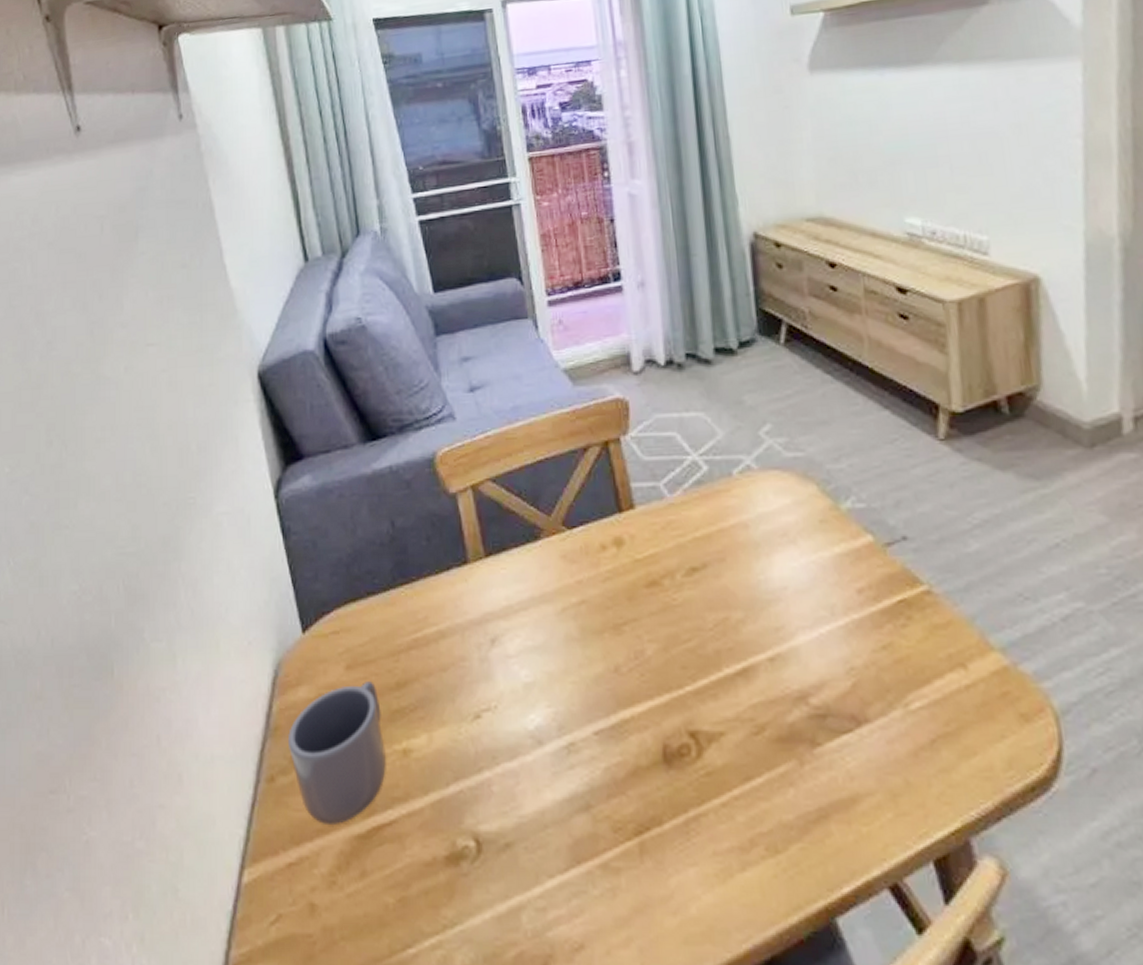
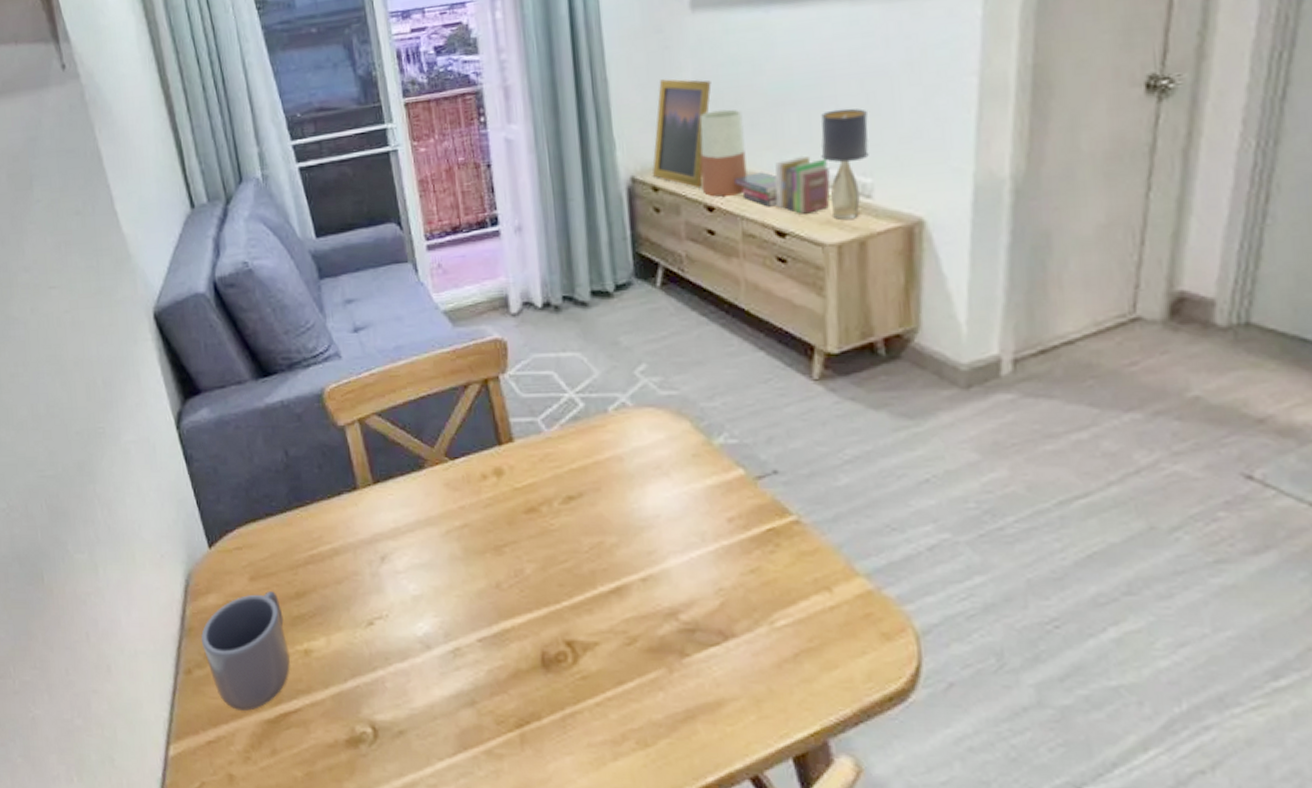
picture frame: none [775,137,831,244] -> present [653,79,712,187]
vase: none [820,167,867,253] -> present [700,109,747,197]
books: none [855,229,899,264] -> present [734,172,779,207]
books: none [894,214,949,271] -> present [775,156,831,214]
table lamp: none [936,167,984,277] -> present [821,108,869,221]

